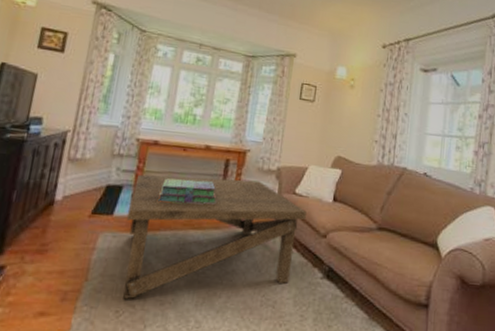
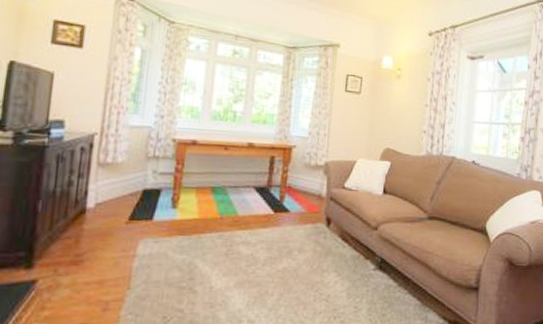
coffee table: present [123,174,306,300] -> none [167,176,357,305]
stack of books: present [158,178,217,204] -> none [201,179,264,204]

